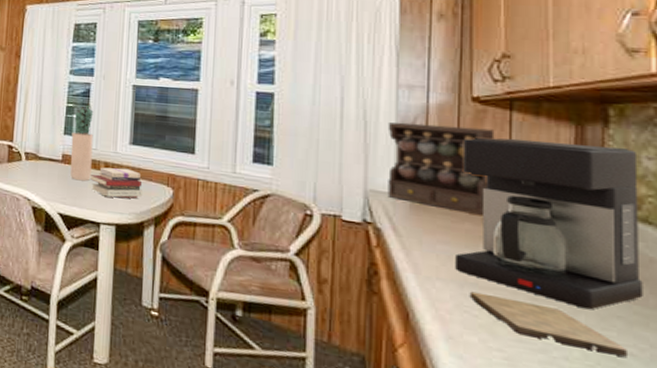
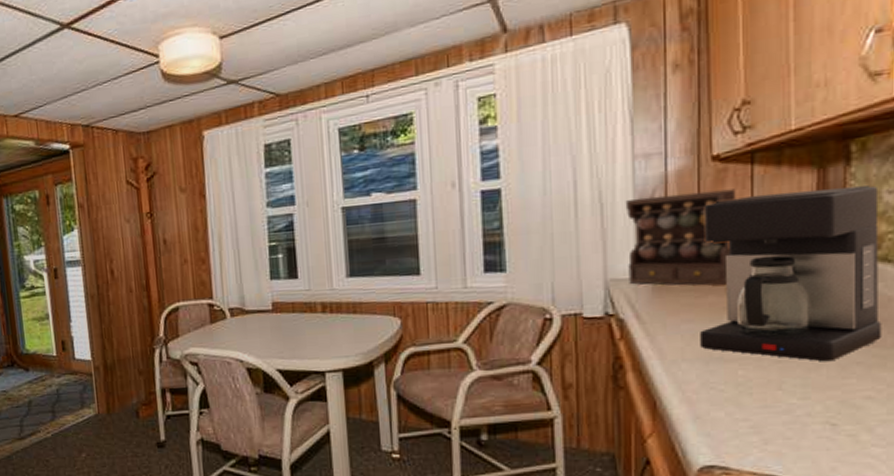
vase: present [70,103,94,182] -> none [279,238,308,330]
books: present [90,167,143,199] -> none [306,305,367,341]
cutting board: present [469,291,627,357] -> none [715,365,866,402]

